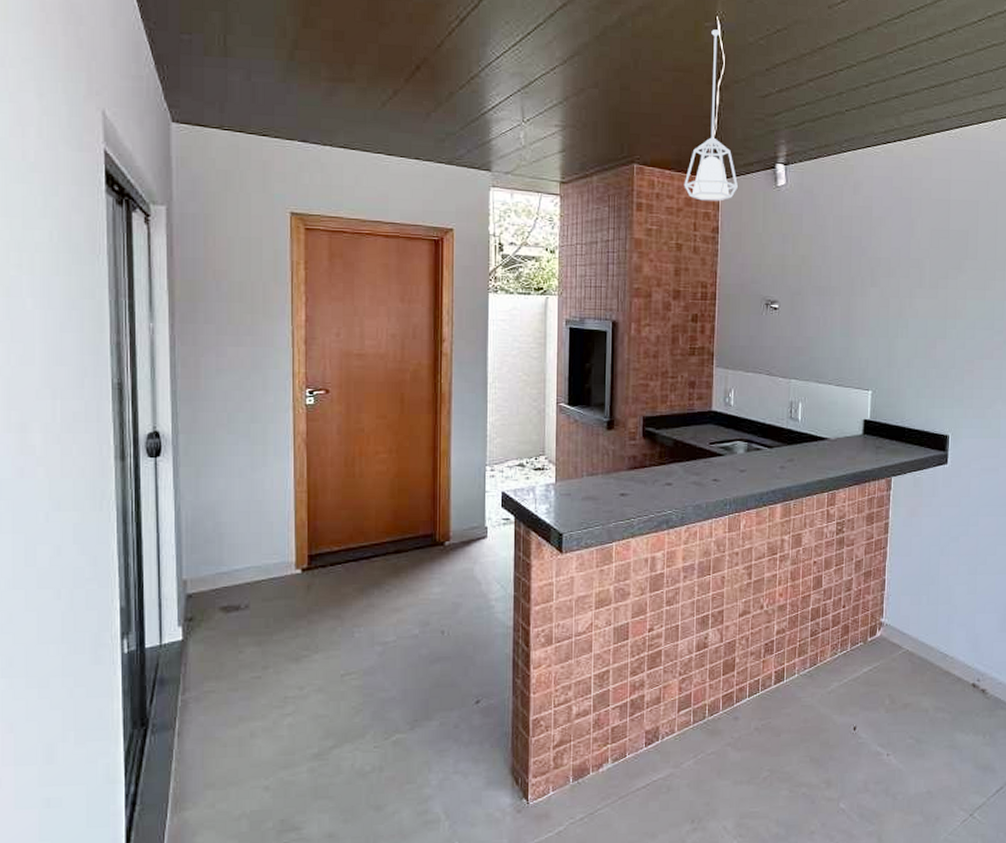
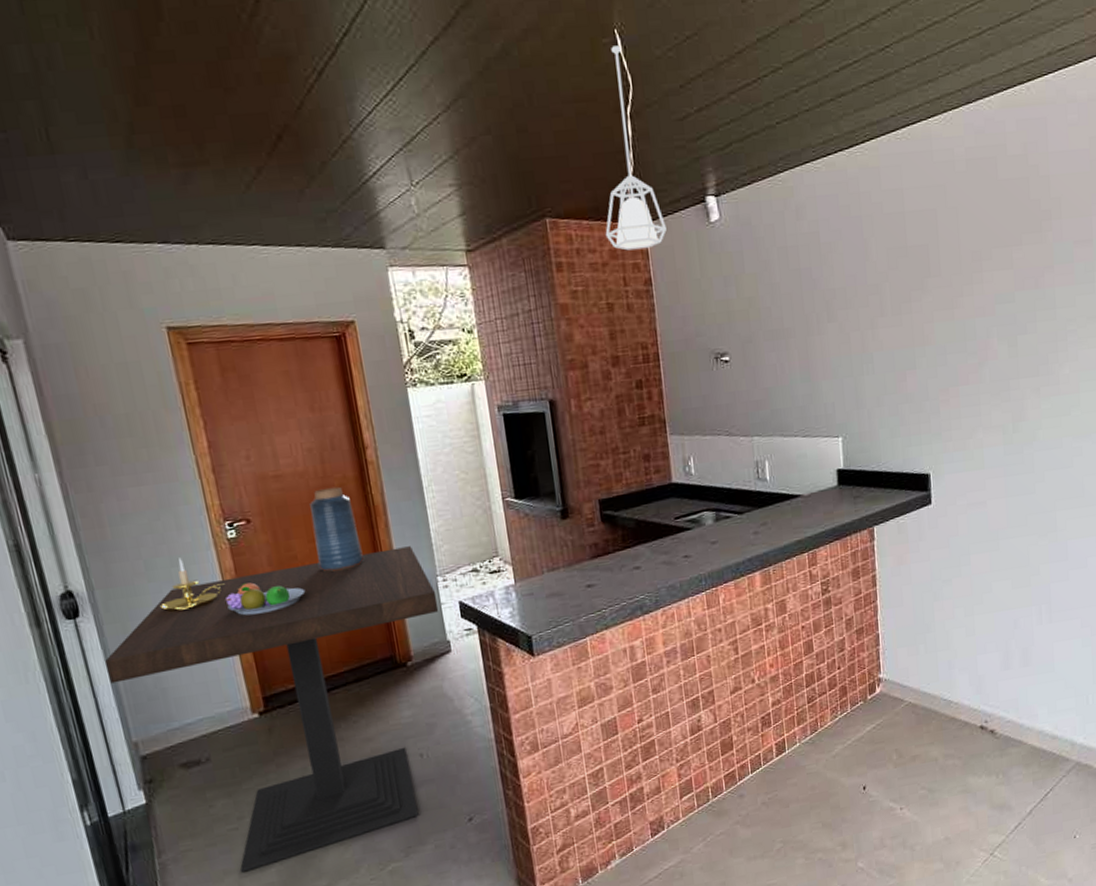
dining table: none [174,434,483,721] -> present [105,546,439,873]
candle holder: none [233,416,295,465] -> present [159,558,225,613]
fruit bowl: none [292,447,366,477] -> present [225,582,306,616]
vase: none [381,371,423,447] -> present [310,486,364,572]

